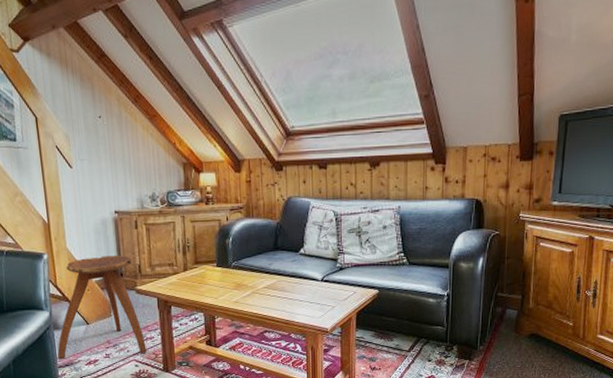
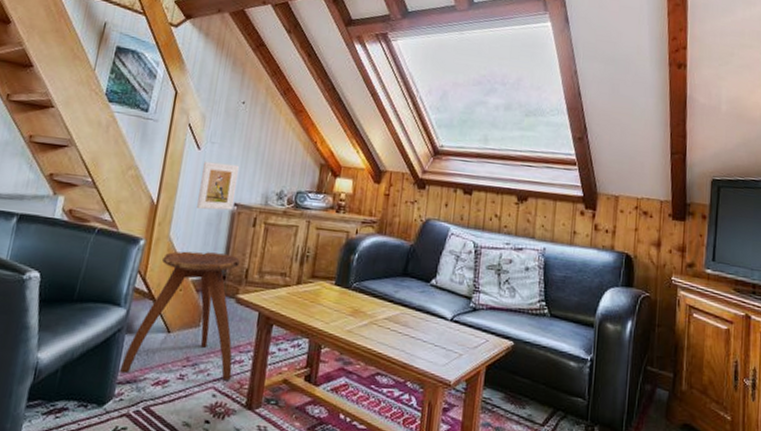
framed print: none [79,176,115,222] -> present [197,161,239,211]

